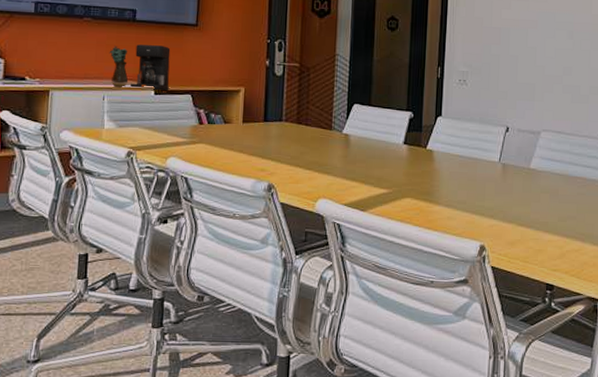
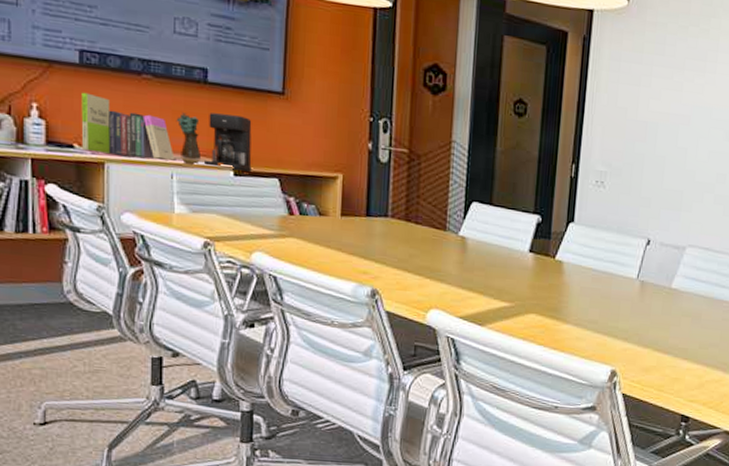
book: none [32,35,57,83] -> present [81,92,111,154]
books: none [53,48,107,86] -> present [108,110,175,161]

